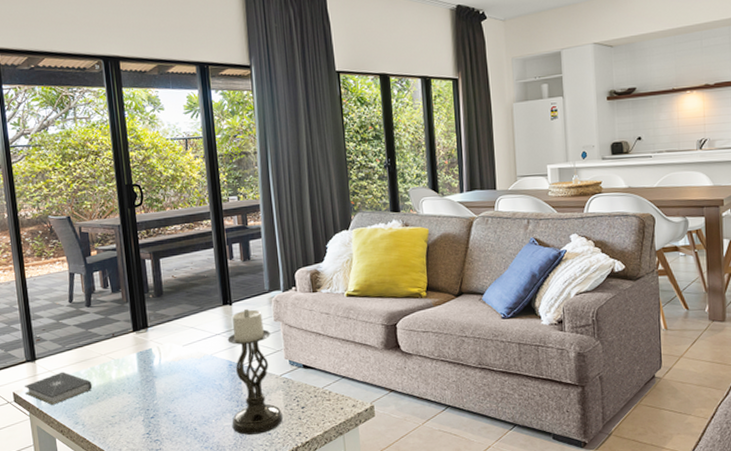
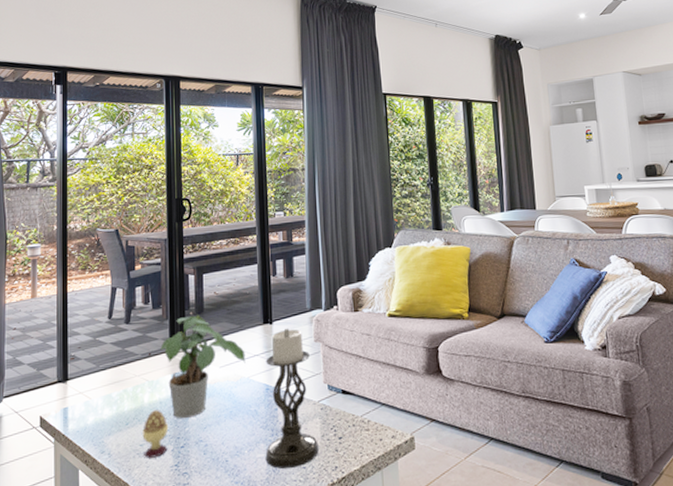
book: present [24,371,93,405] -> none [52,394,123,431]
decorative egg: none [113,385,139,428] -> present [142,410,169,458]
potted plant: none [123,298,208,392] -> present [160,315,246,418]

